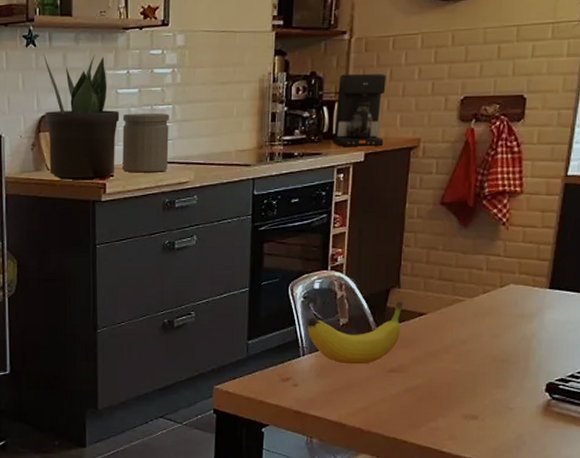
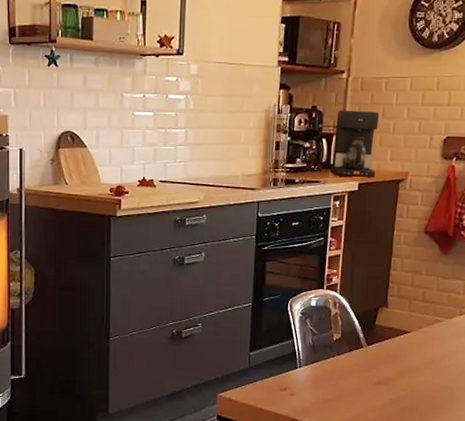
planter: present [43,54,120,181] -> none [64,74,136,196]
jar: present [122,112,169,173] -> none [137,135,182,192]
fruit: present [308,301,404,364] -> none [304,319,391,377]

